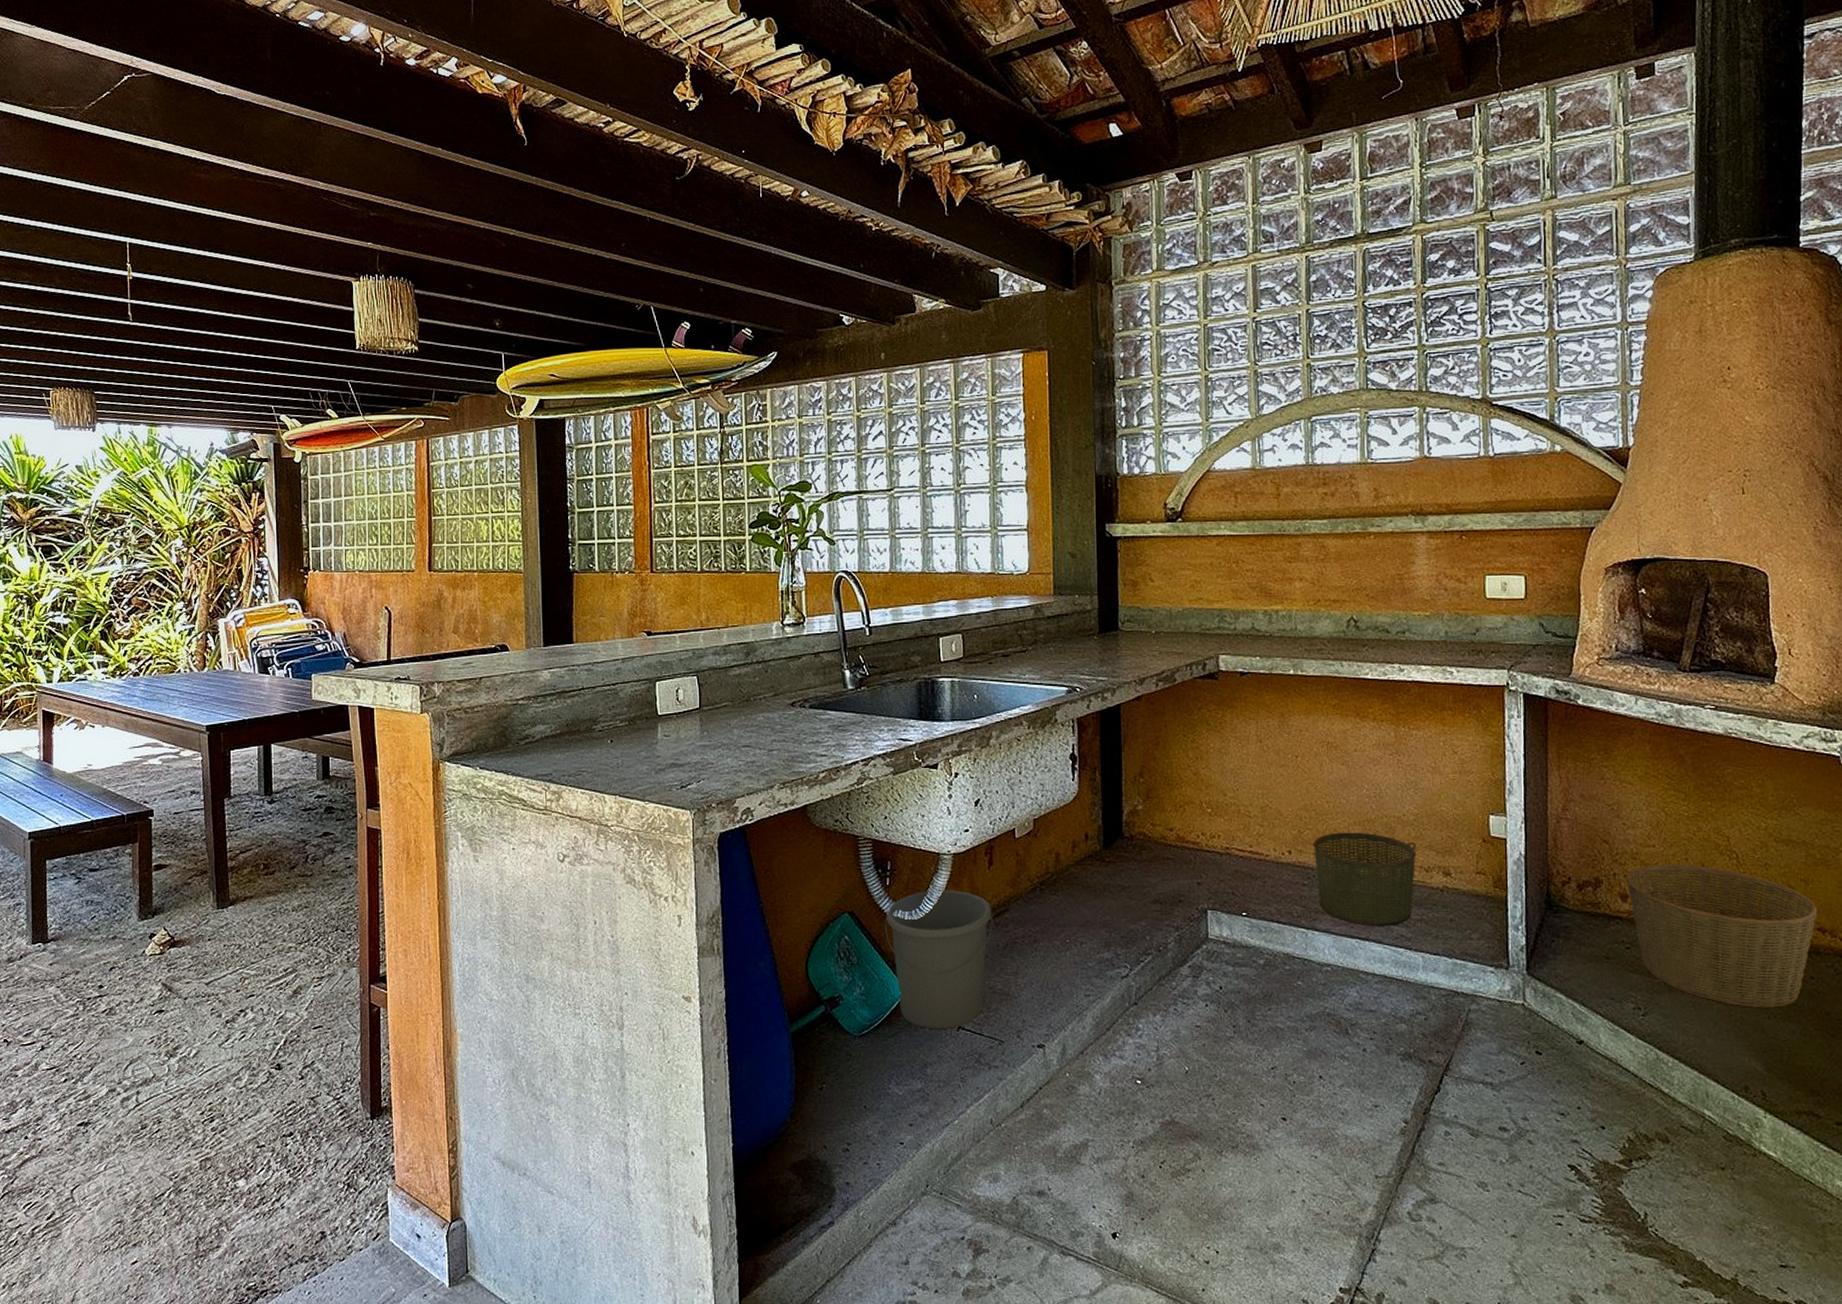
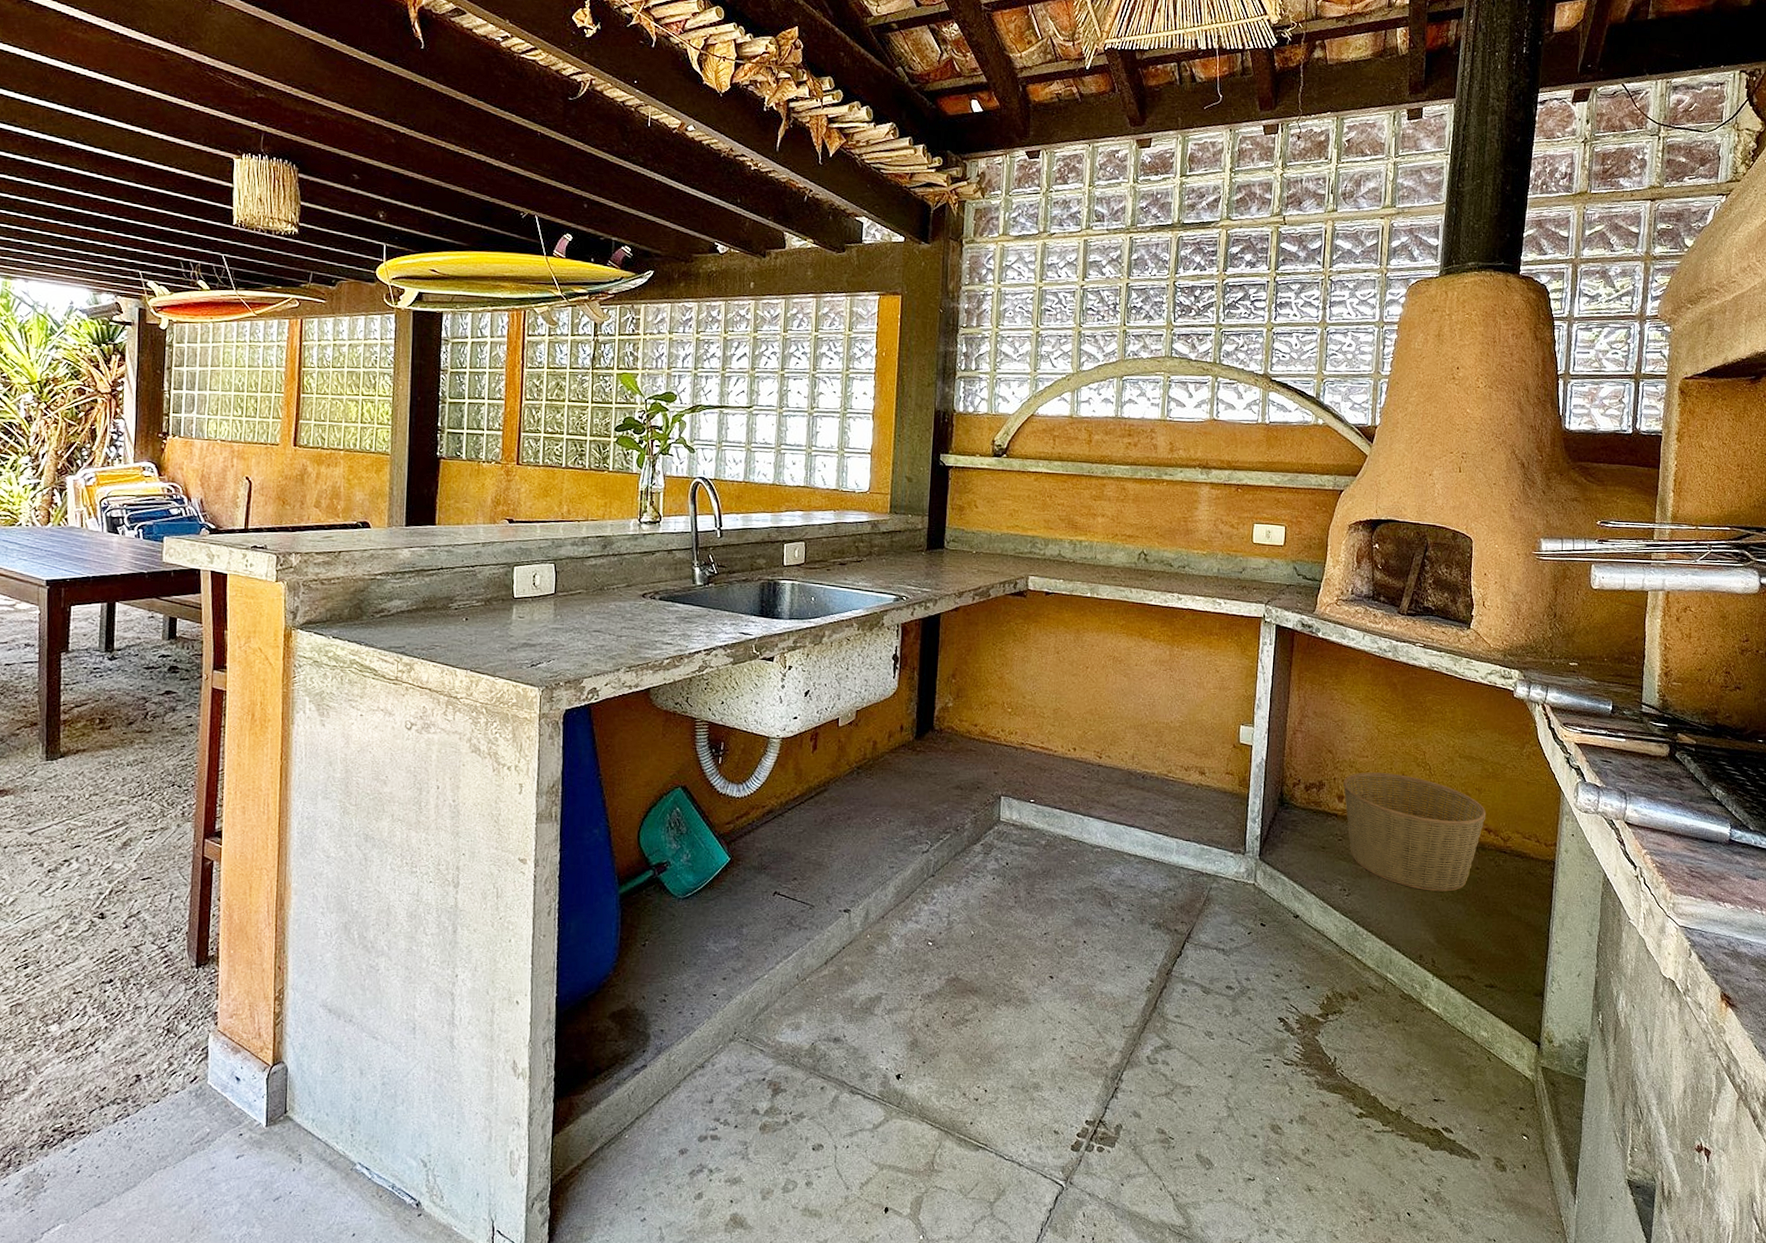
bucket: present [885,890,993,1030] -> none [714,770,813,895]
basket: present [1312,832,1417,926] -> none [1094,734,1180,815]

